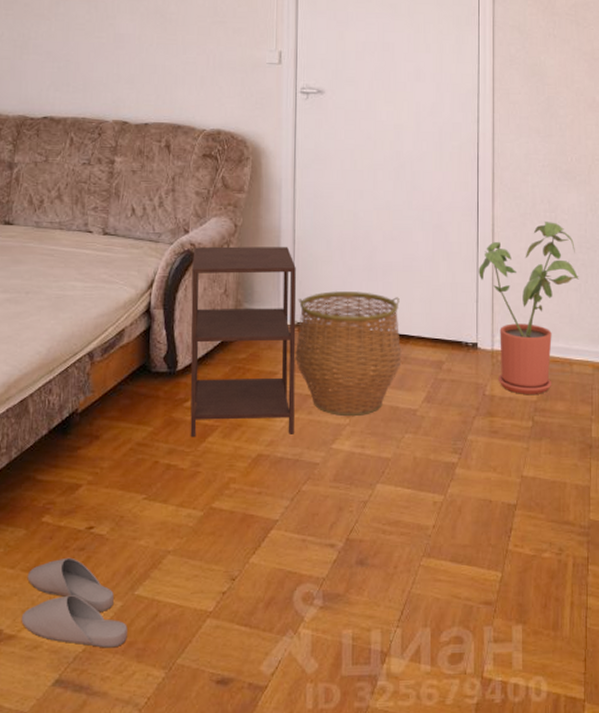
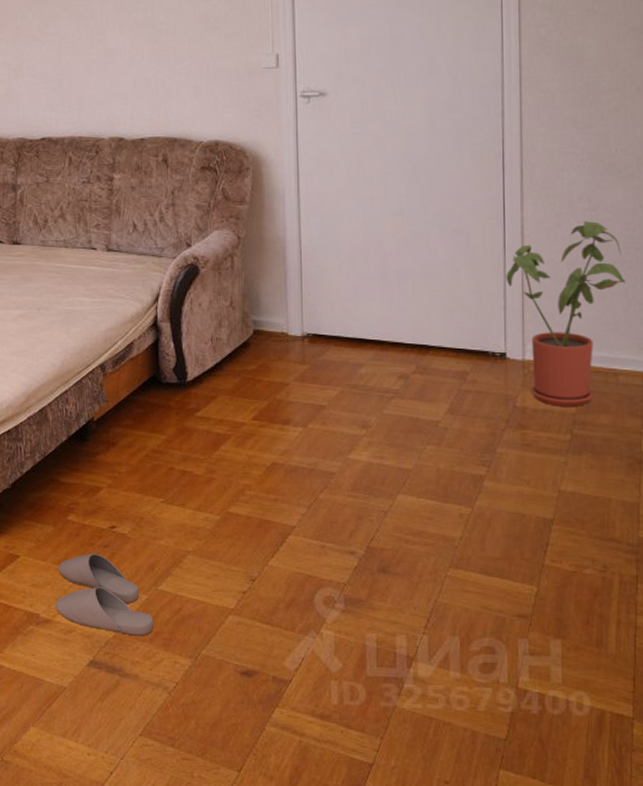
side table: present [190,246,297,436] -> none [196,258,308,445]
basket: present [295,291,402,416] -> none [307,301,421,427]

